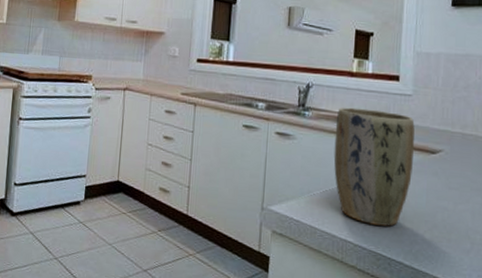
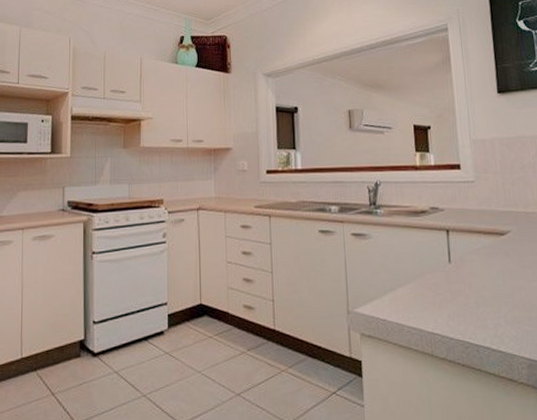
plant pot: present [333,107,415,227] -> none [407,199,486,313]

